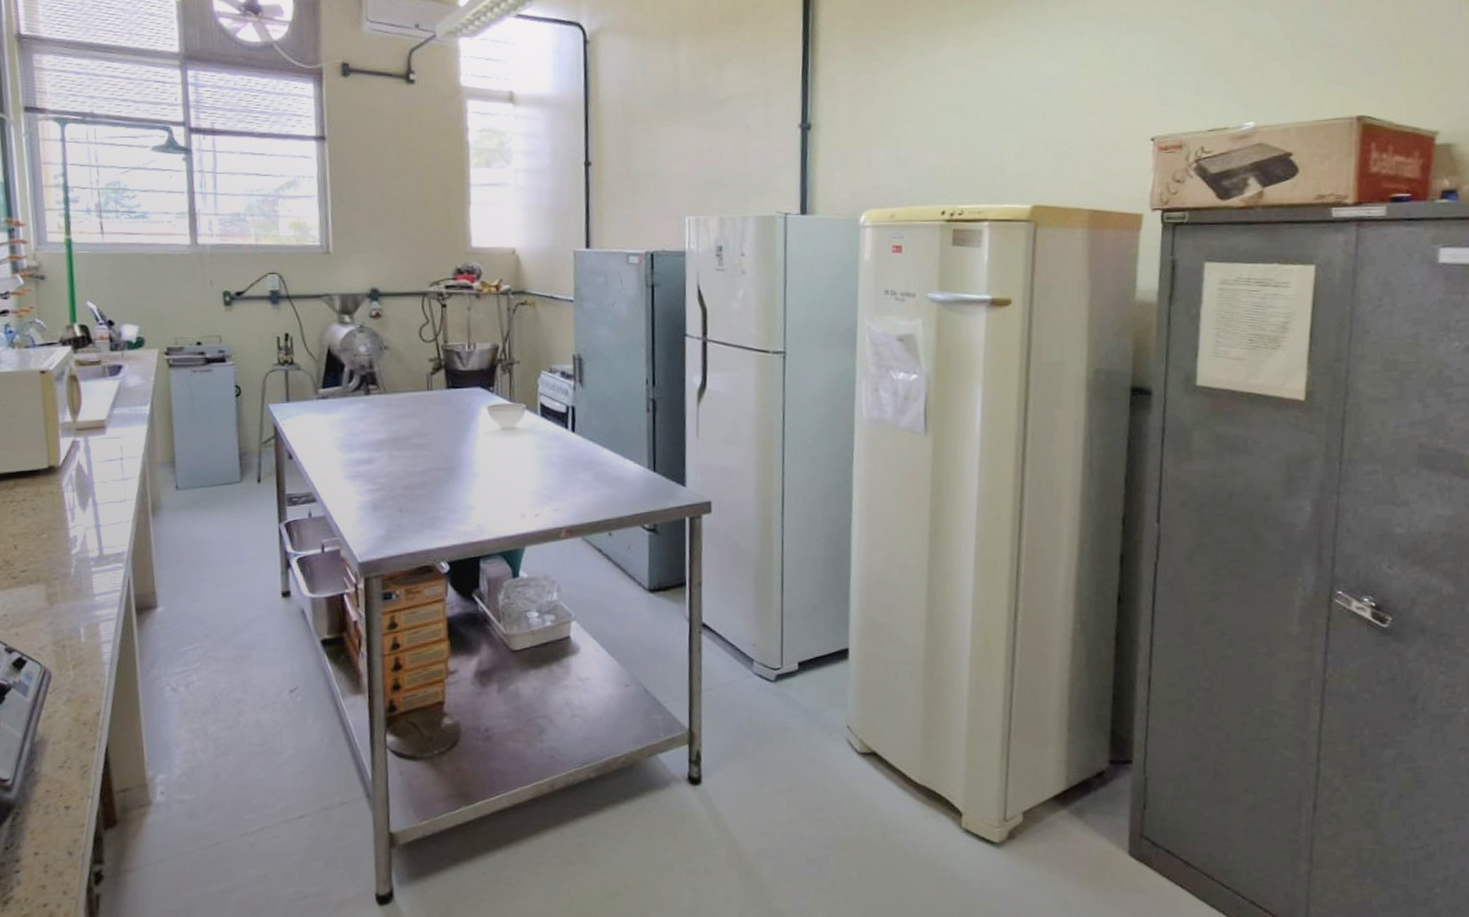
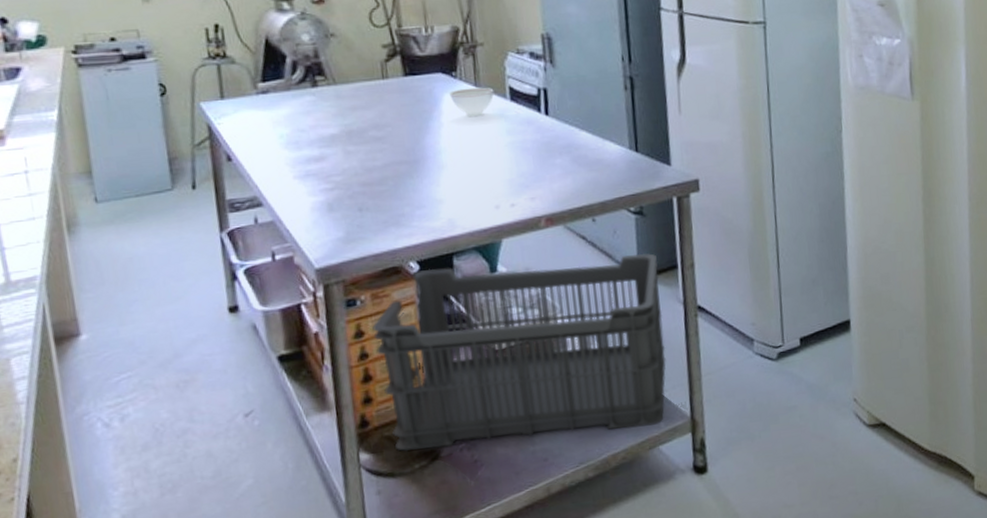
plastic crate: none [405,569,670,738] -> present [372,253,666,452]

